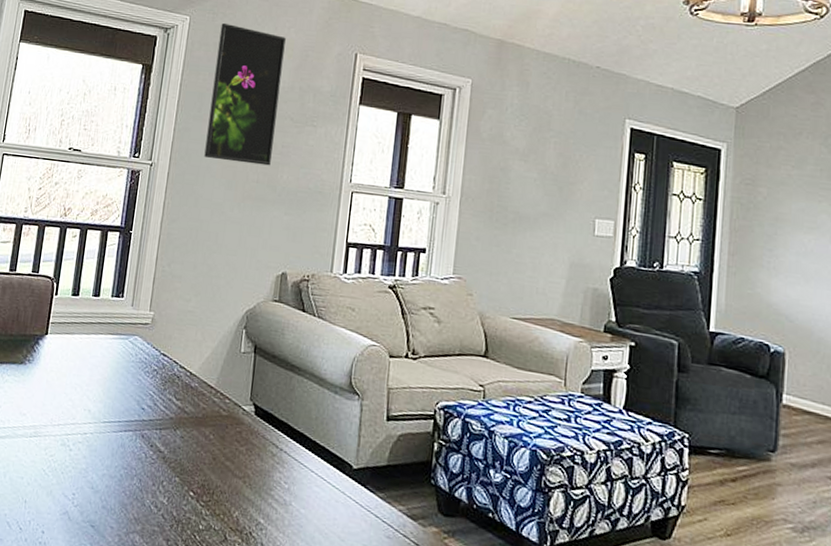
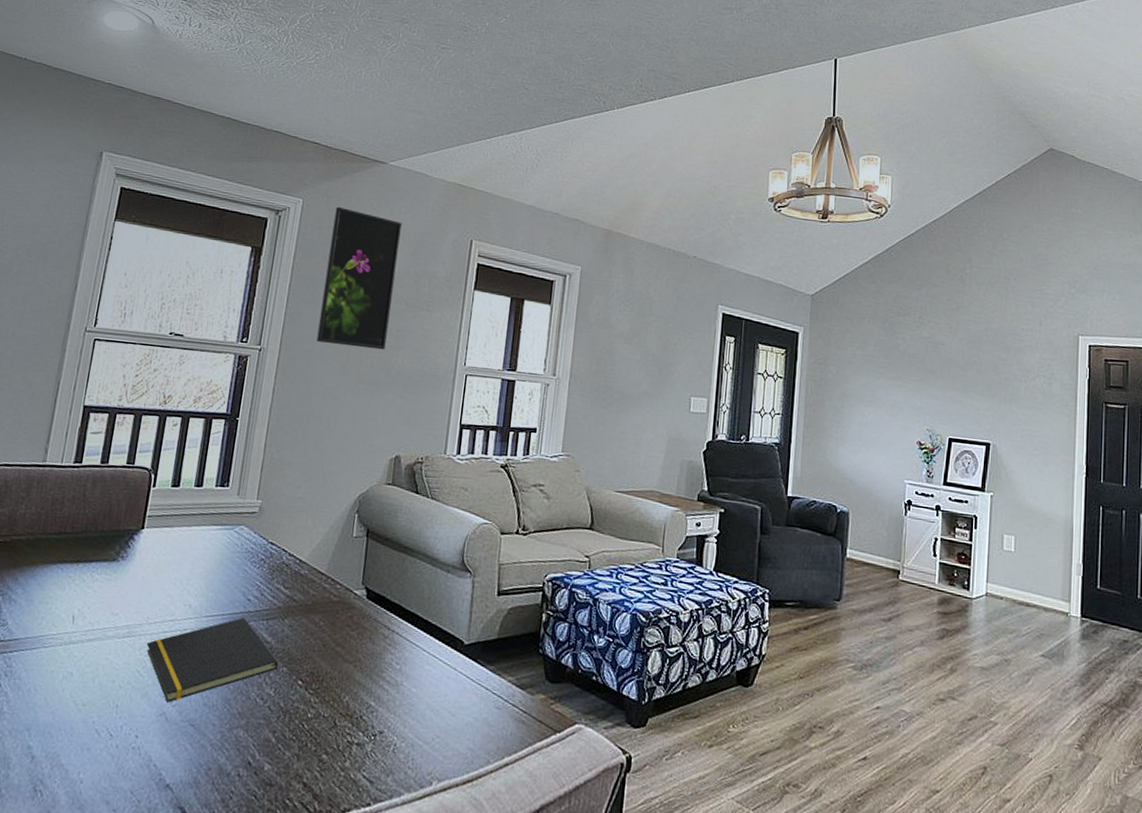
notepad: none [50,425,171,502] -> present [146,617,278,703]

